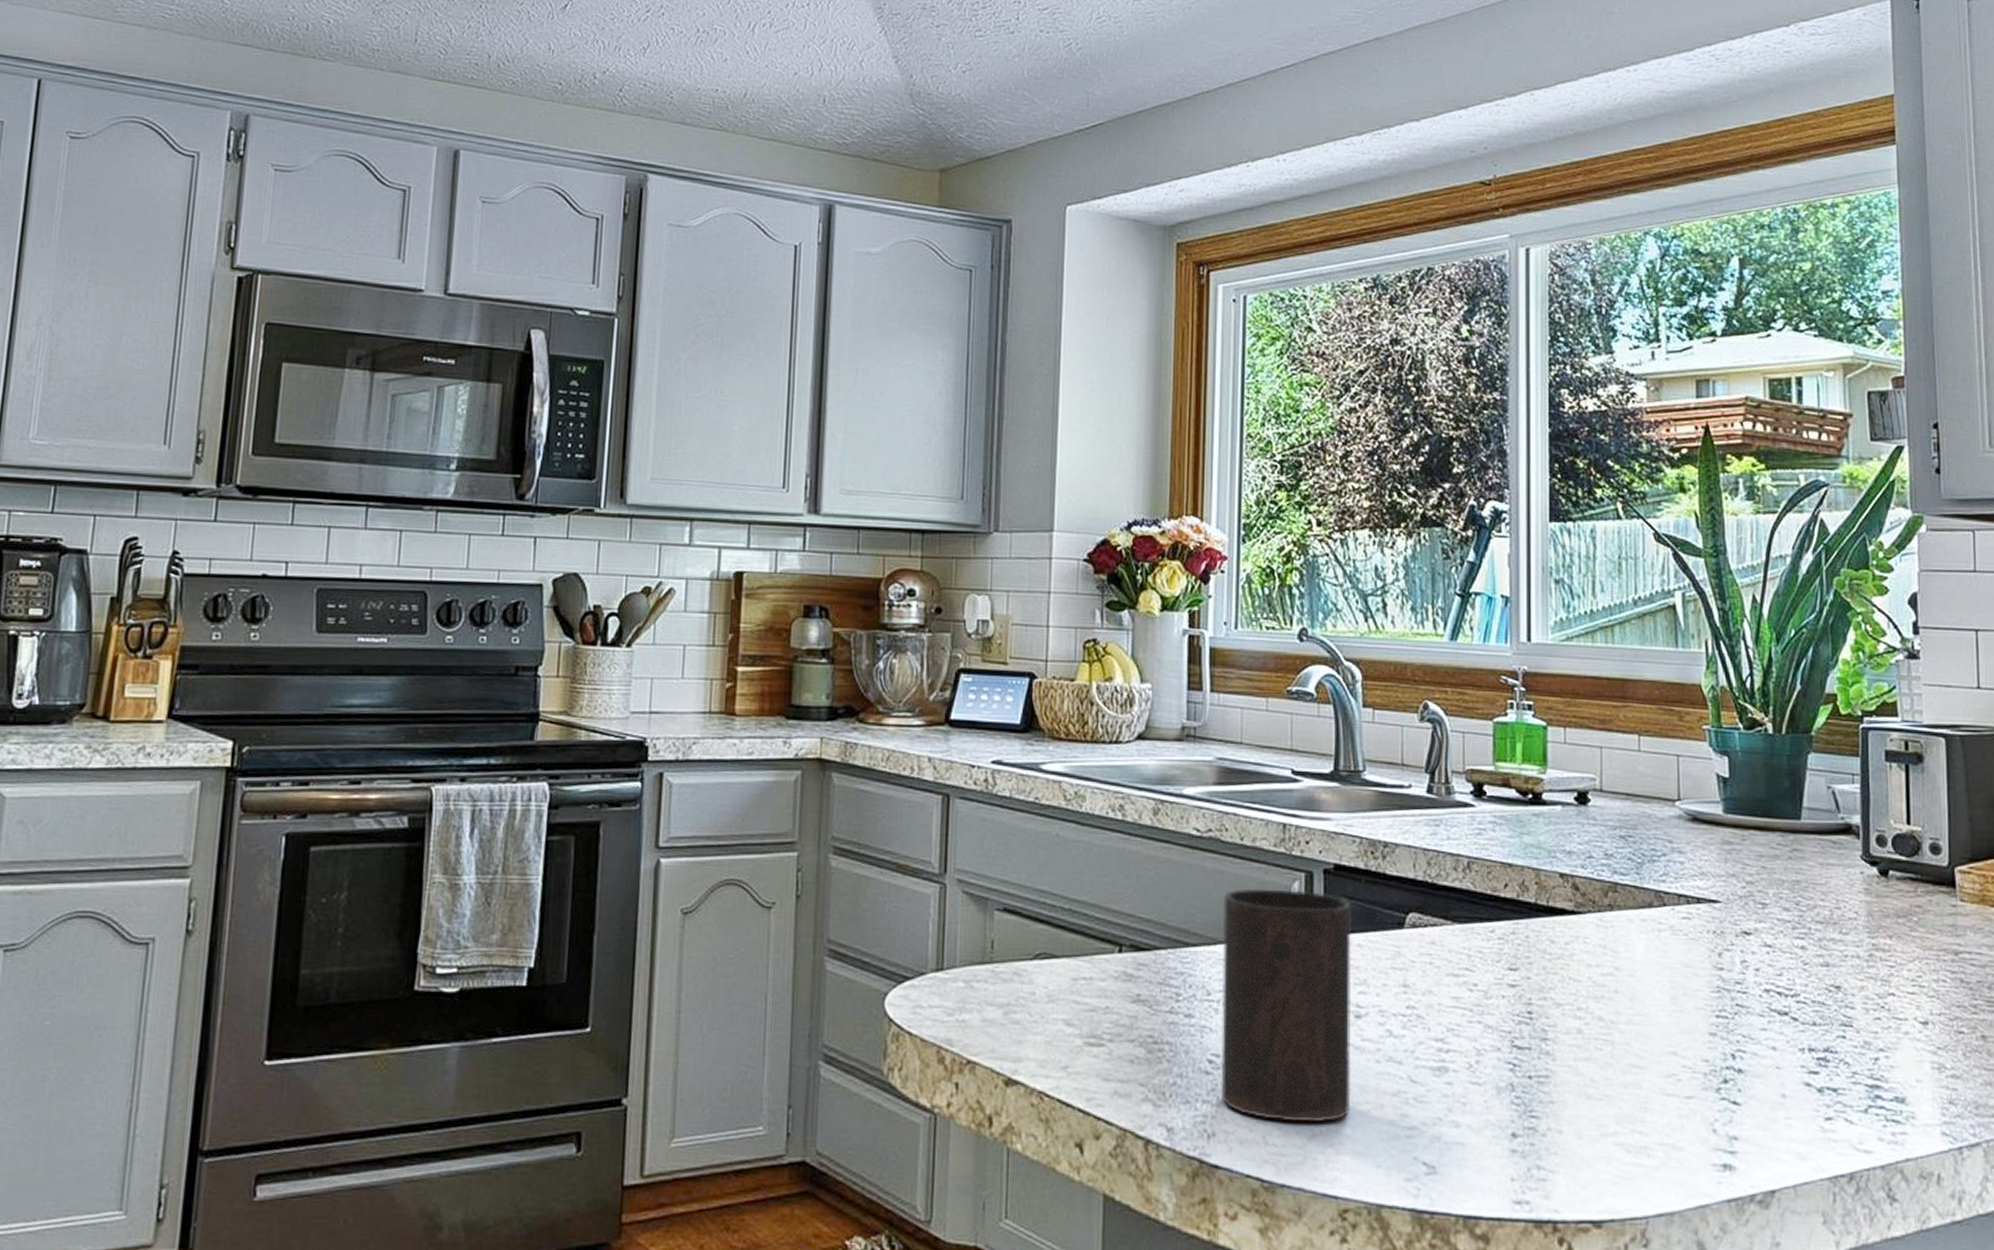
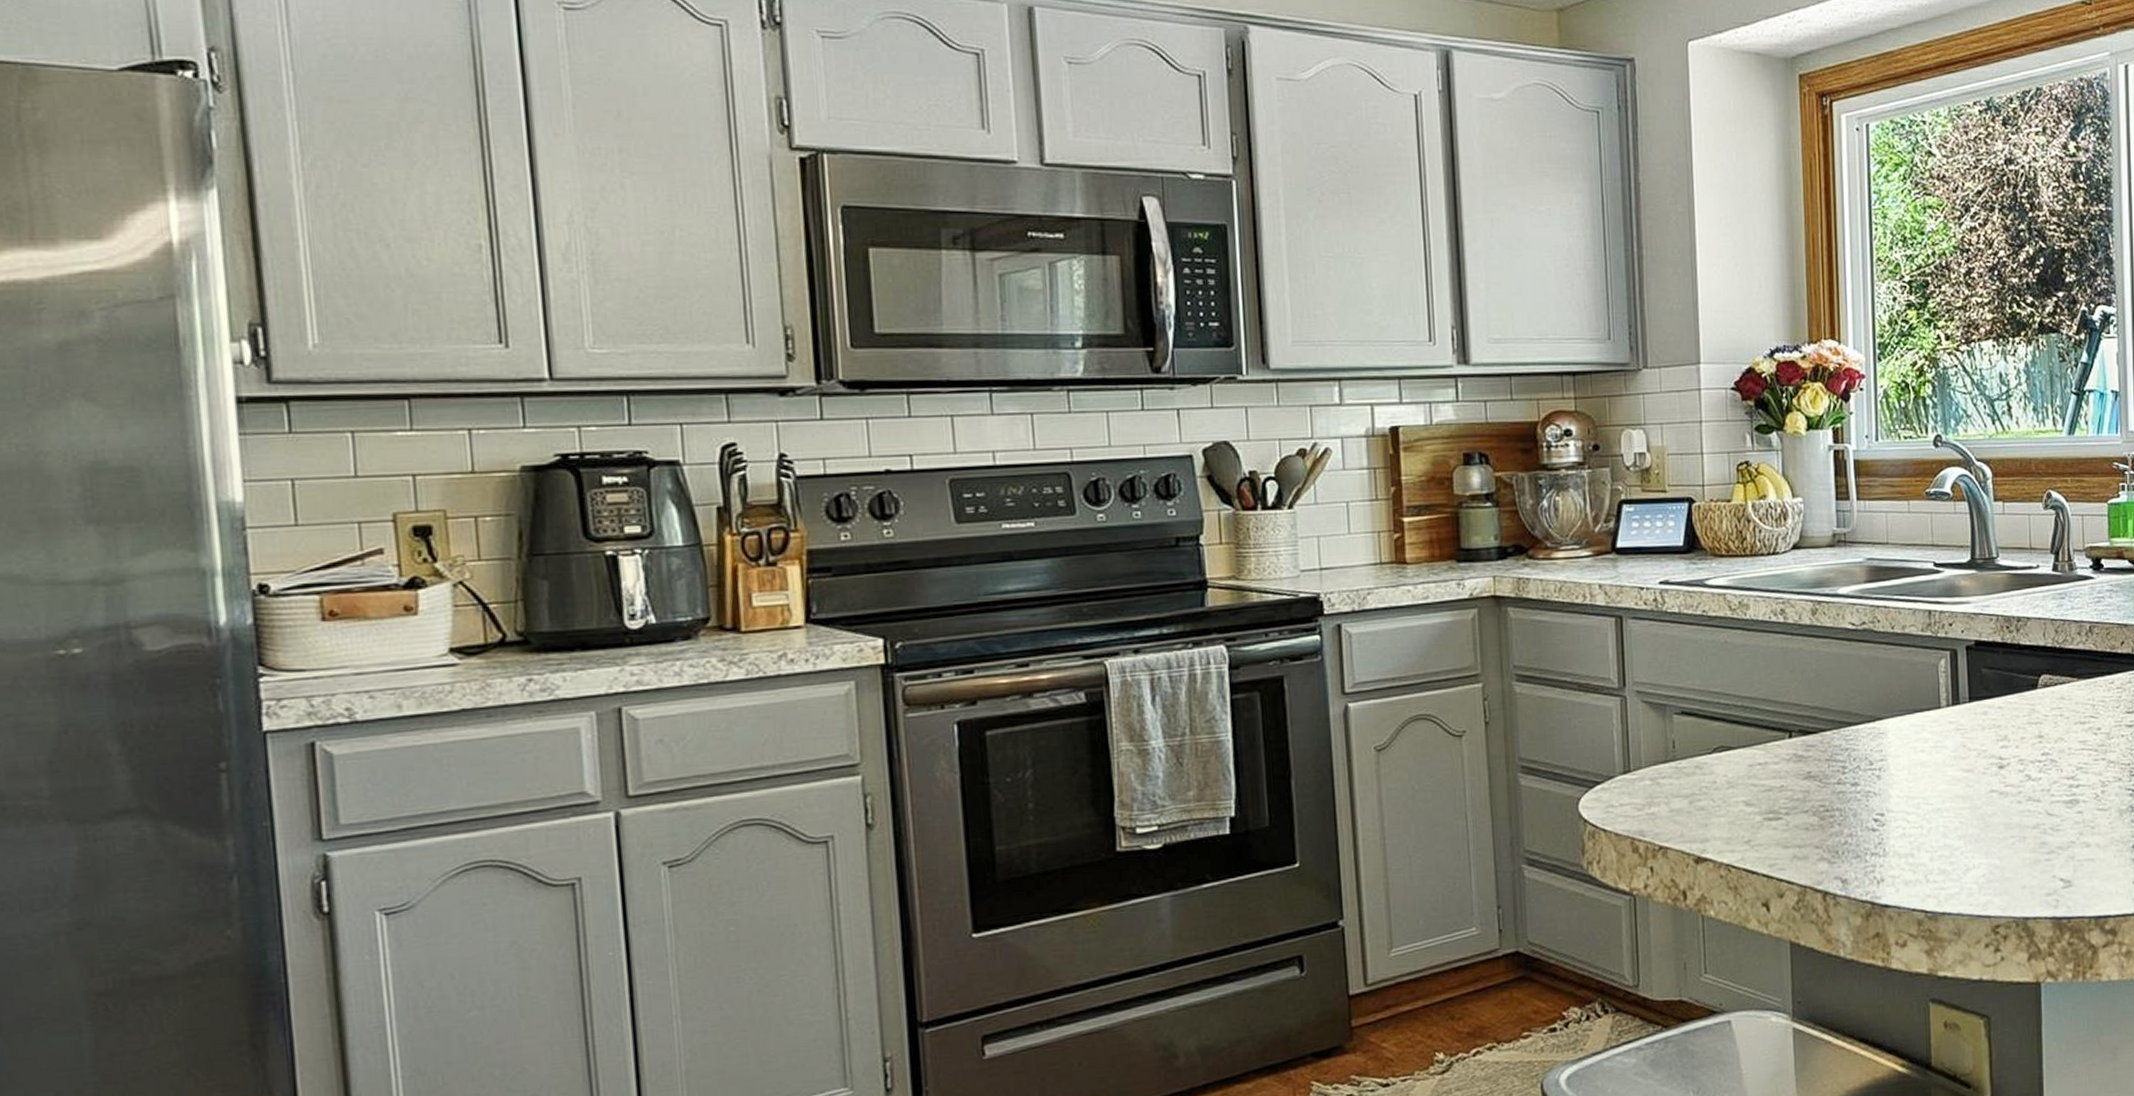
cup: present [1221,888,1351,1122] -> none [1880,666,1999,862]

